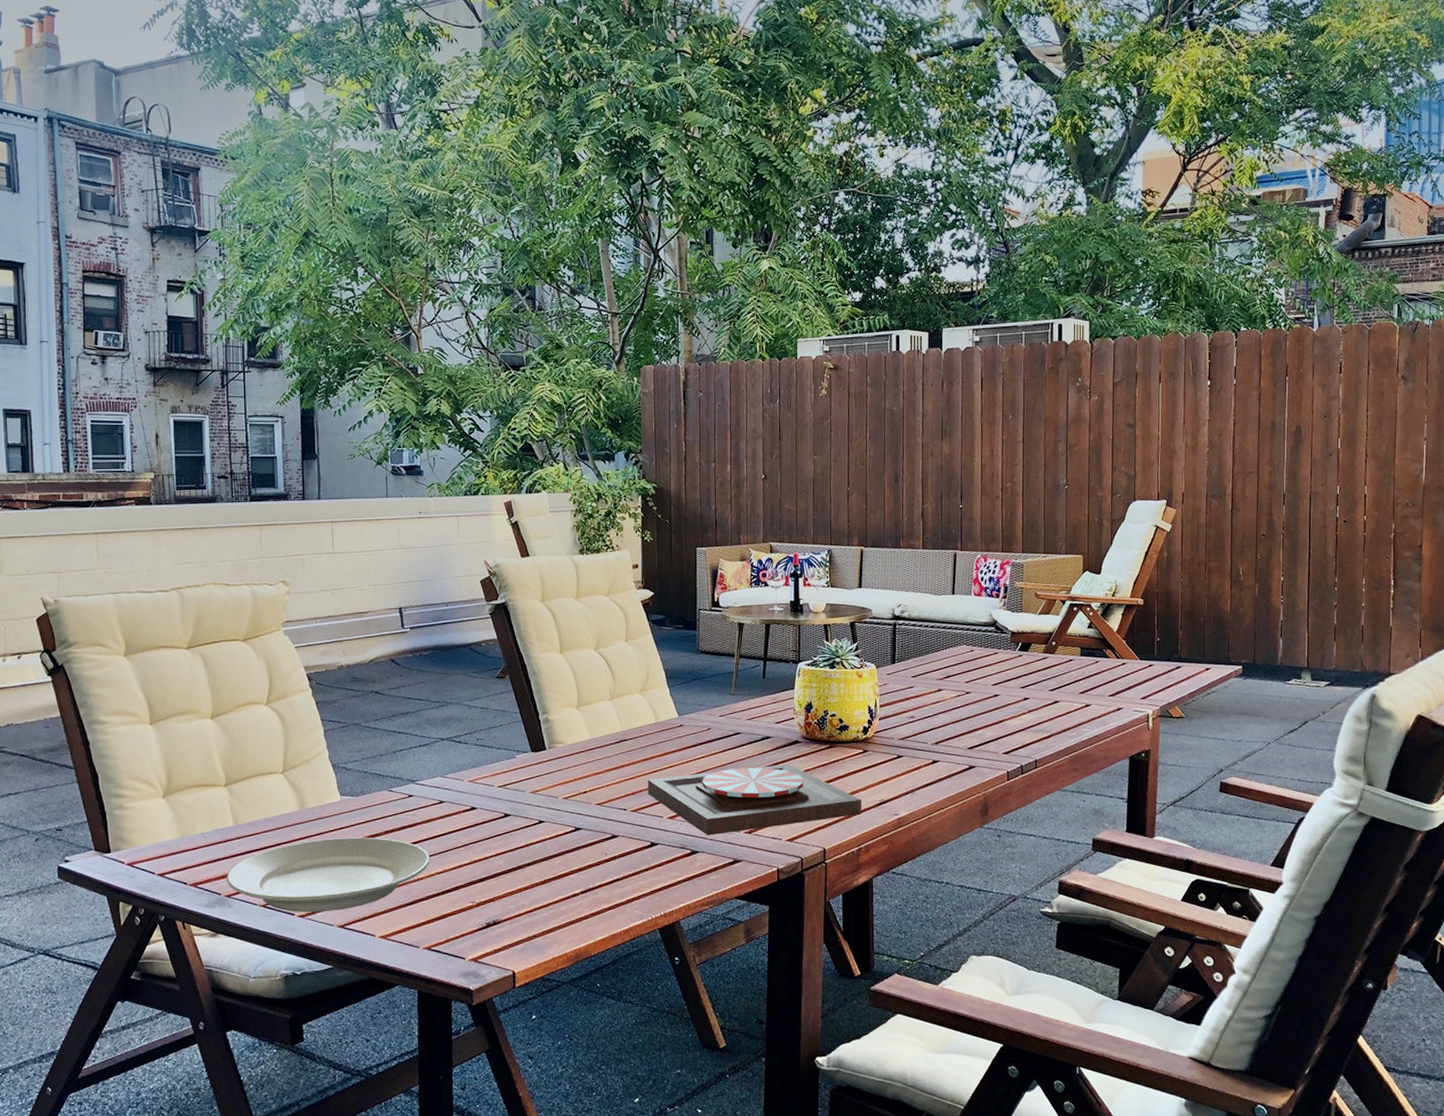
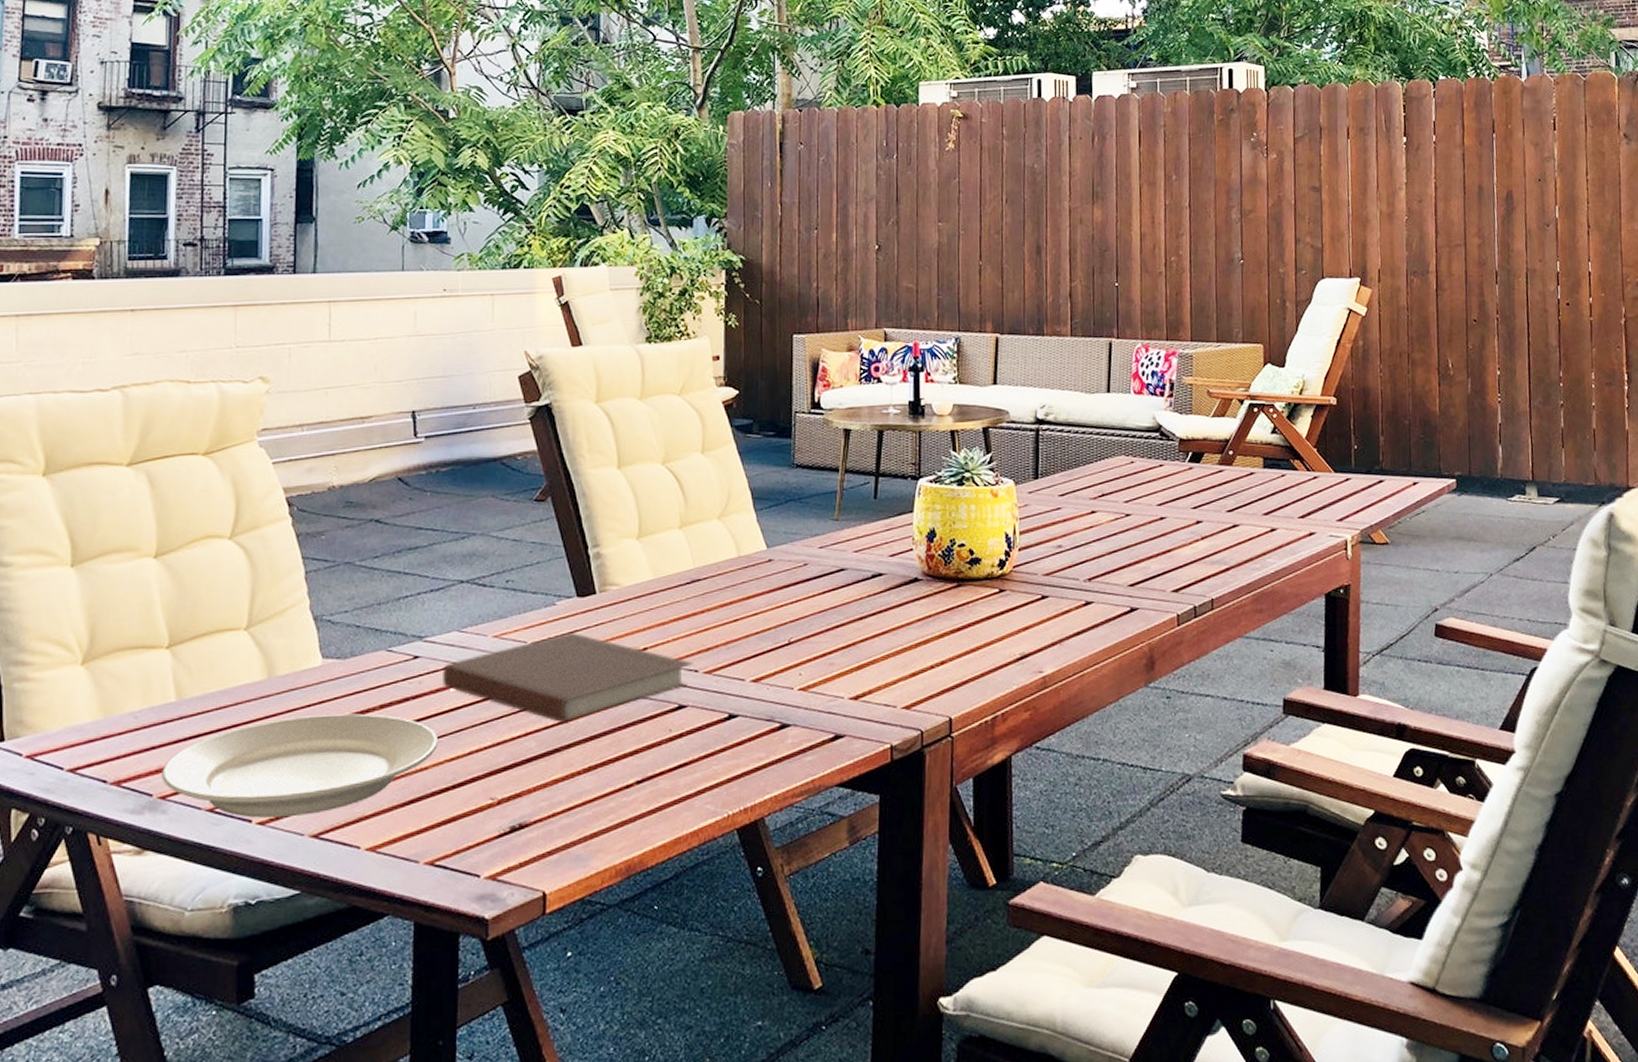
notebook: none [431,779,623,847] -> present [443,633,693,724]
plate: present [647,763,862,836] -> none [725,608,998,704]

